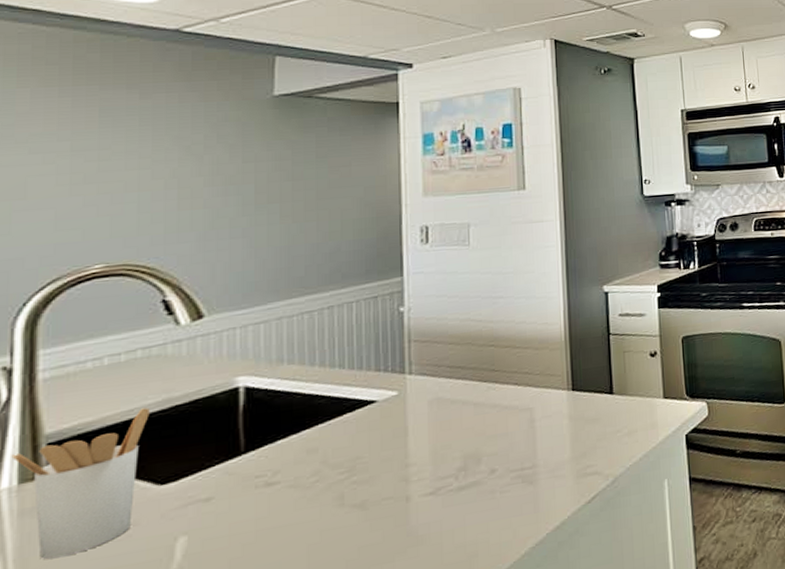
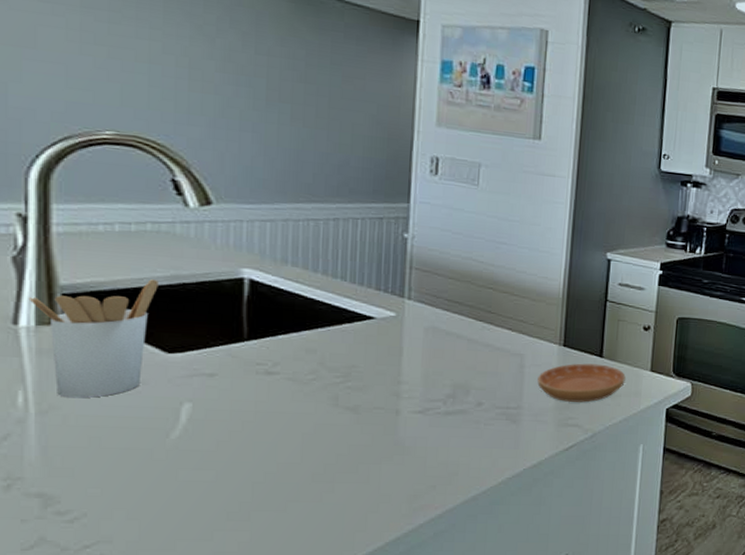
saucer: none [550,401,640,450] -> present [537,363,626,403]

